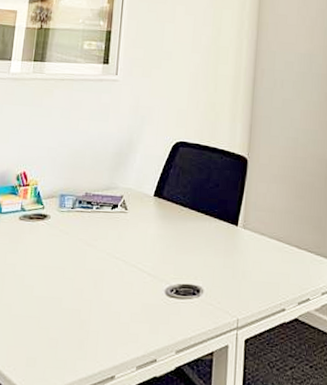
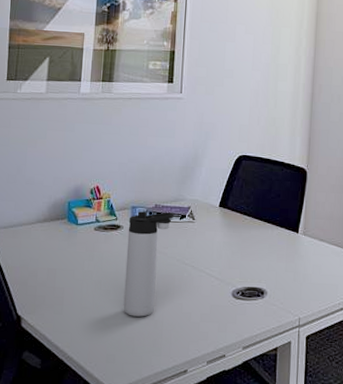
thermos bottle: none [47,200,106,316] -> present [123,211,175,317]

